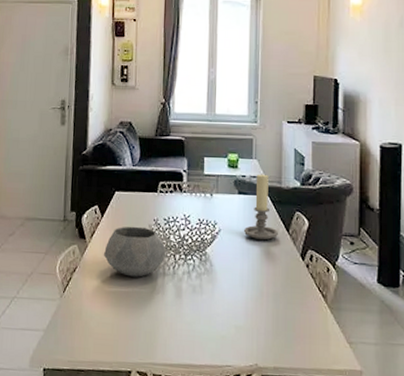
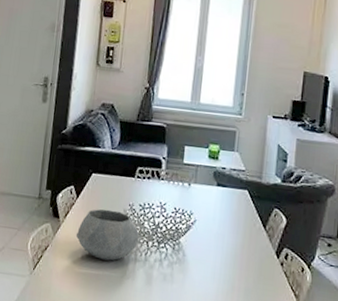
candle holder: present [244,174,278,241] -> none [220,167,255,235]

